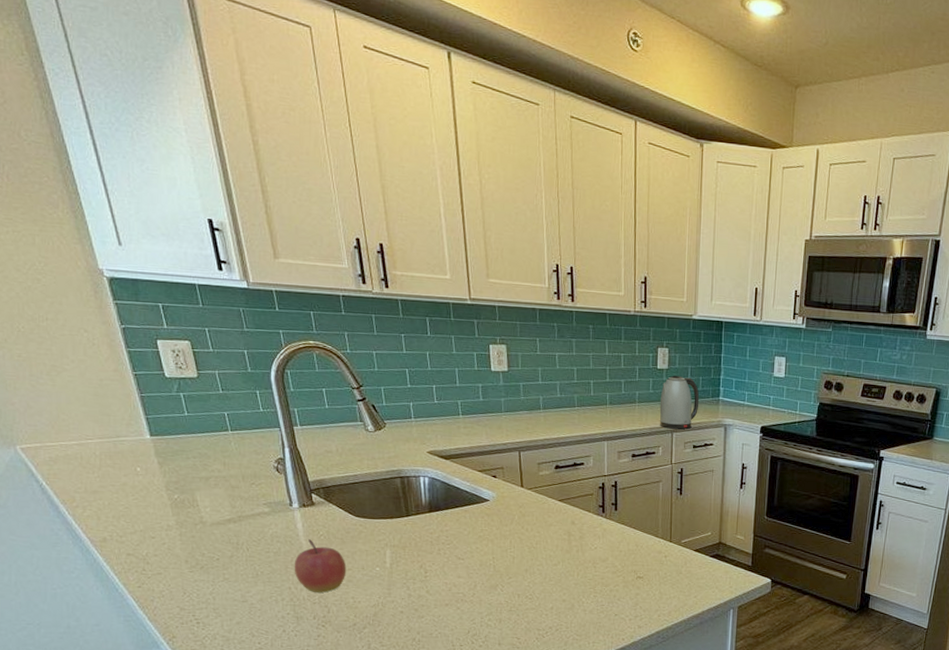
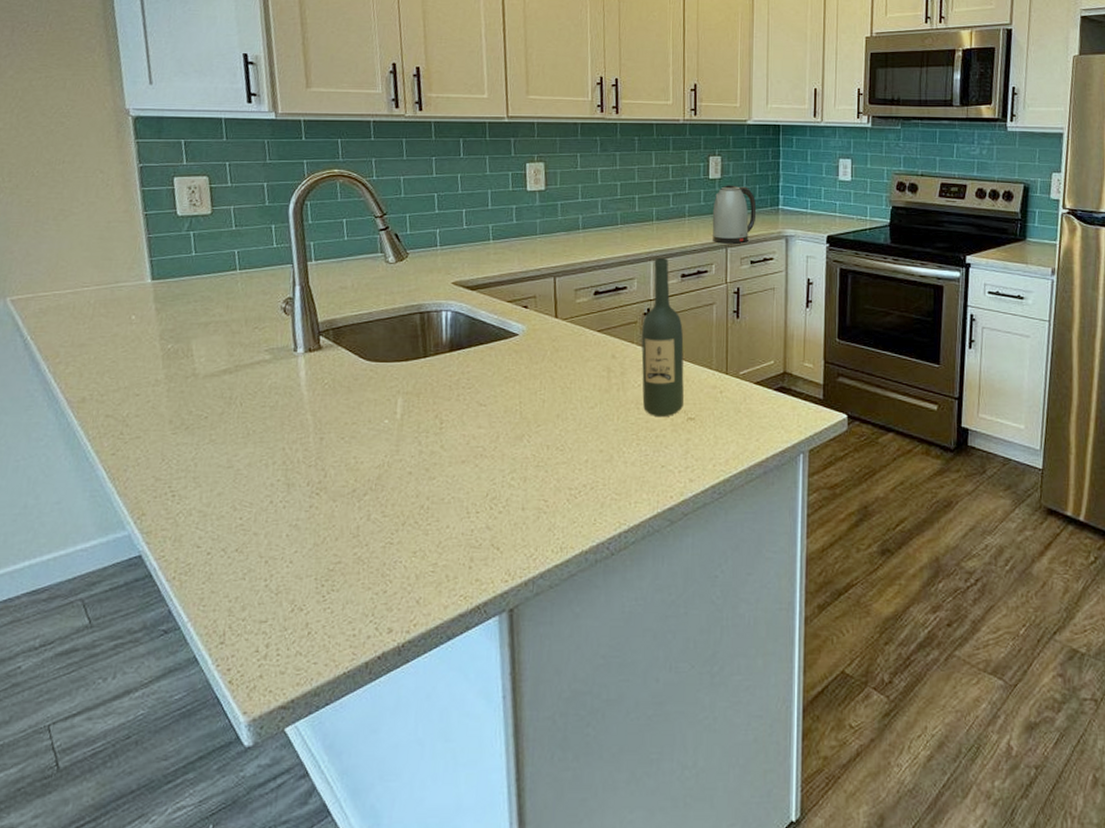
apple: present [294,539,347,593] -> none [290,389,351,453]
wine bottle: none [597,438,634,575] -> present [641,257,684,416]

